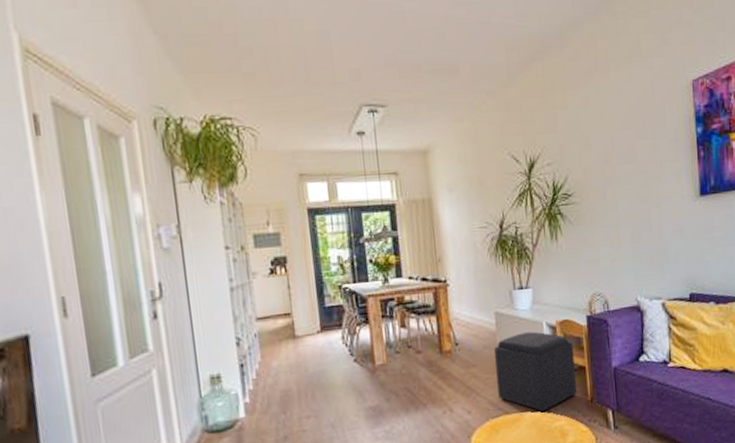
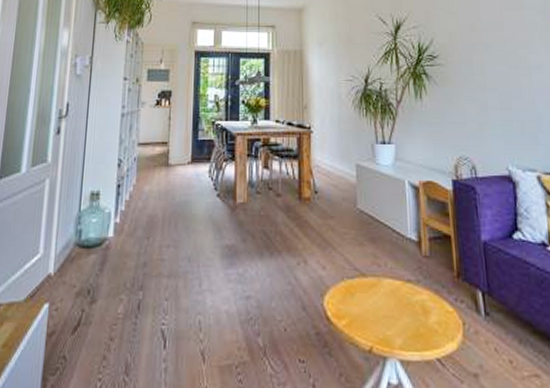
ottoman: present [494,331,576,413] -> none [354,189,441,281]

